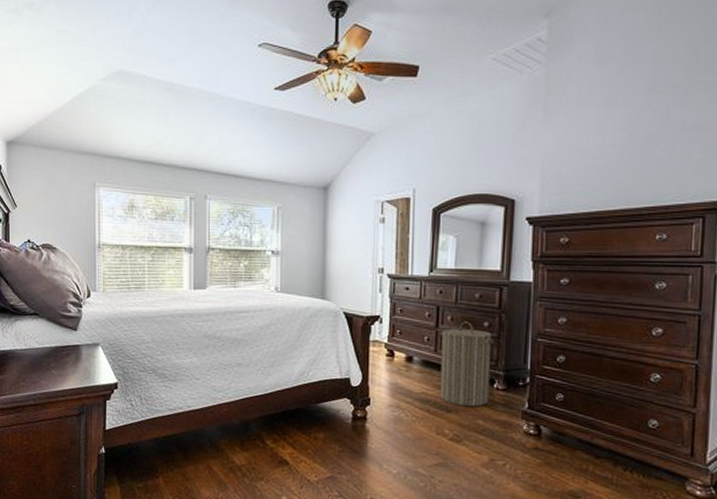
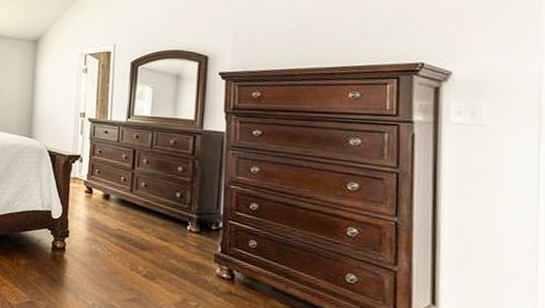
laundry hamper: present [440,320,495,407] -> none [135,164,188,247]

